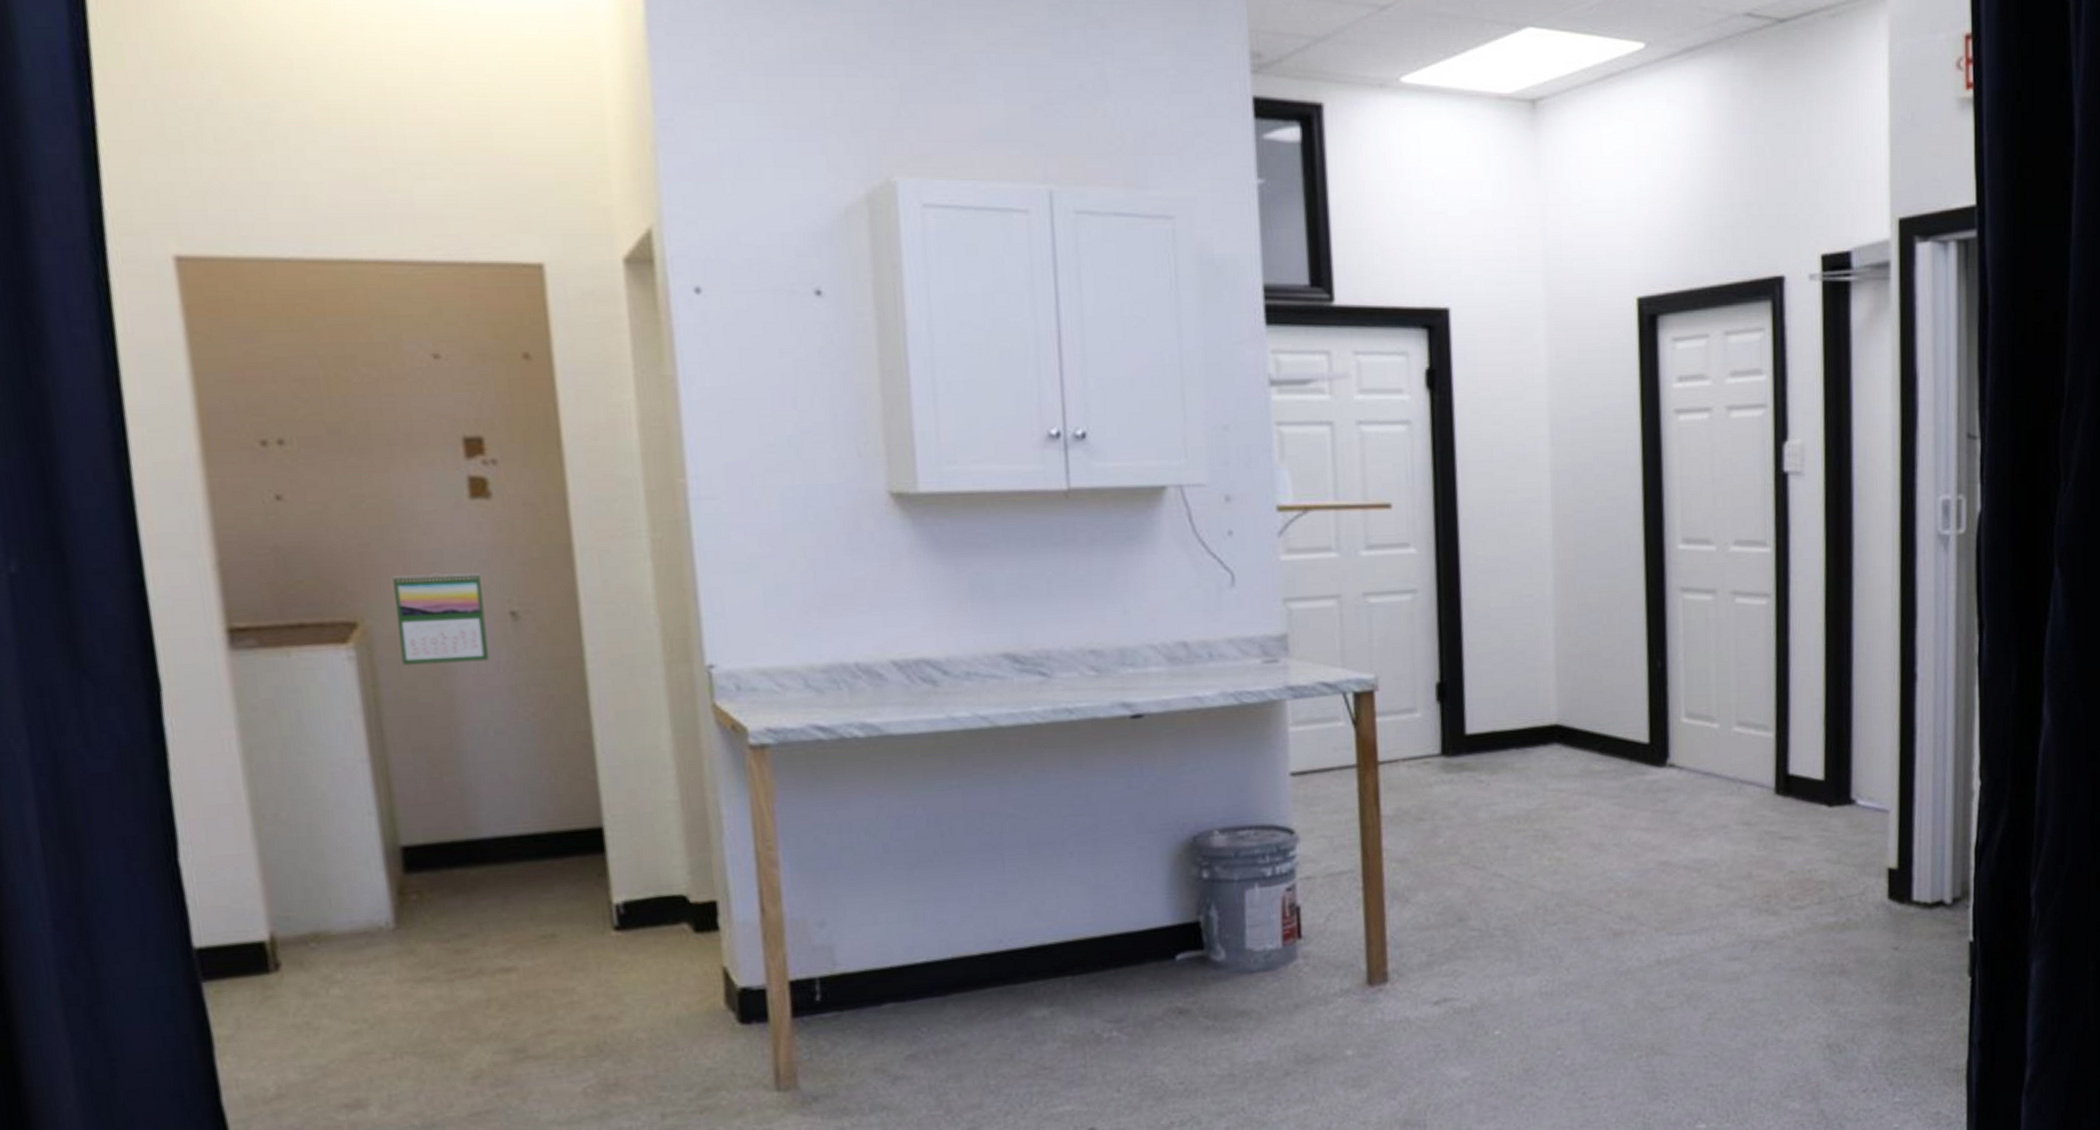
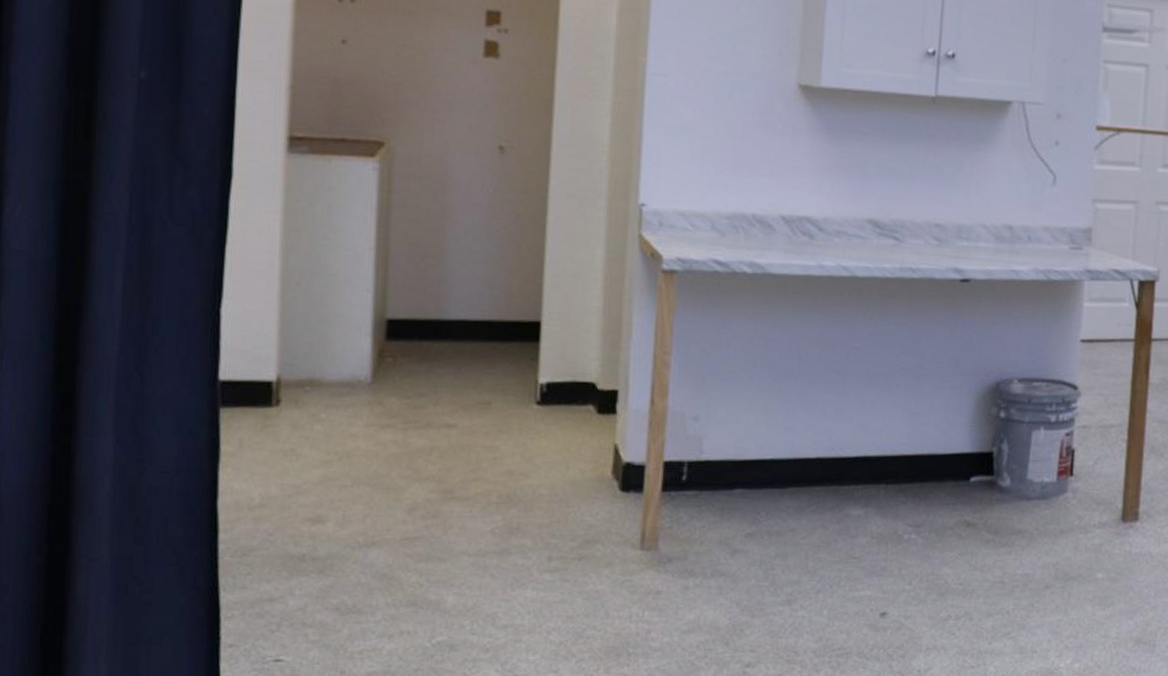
calendar: present [393,572,490,665] -> none [412,110,481,182]

